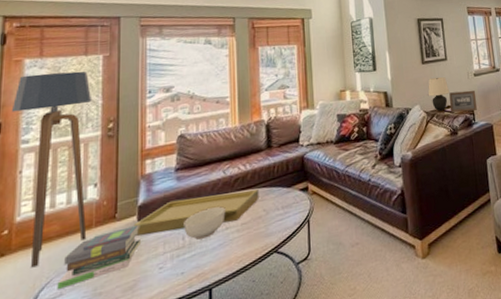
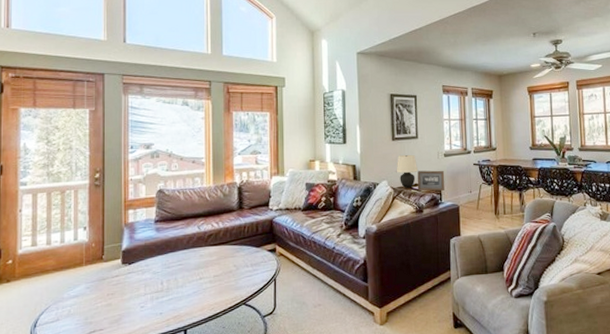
floor lamp: present [11,71,92,268] -> none [10,122,81,295]
books: present [57,225,142,291] -> none [54,268,126,316]
tray: present [133,188,259,236] -> none [118,245,230,277]
bowl: present [184,206,226,240] -> none [162,258,200,286]

